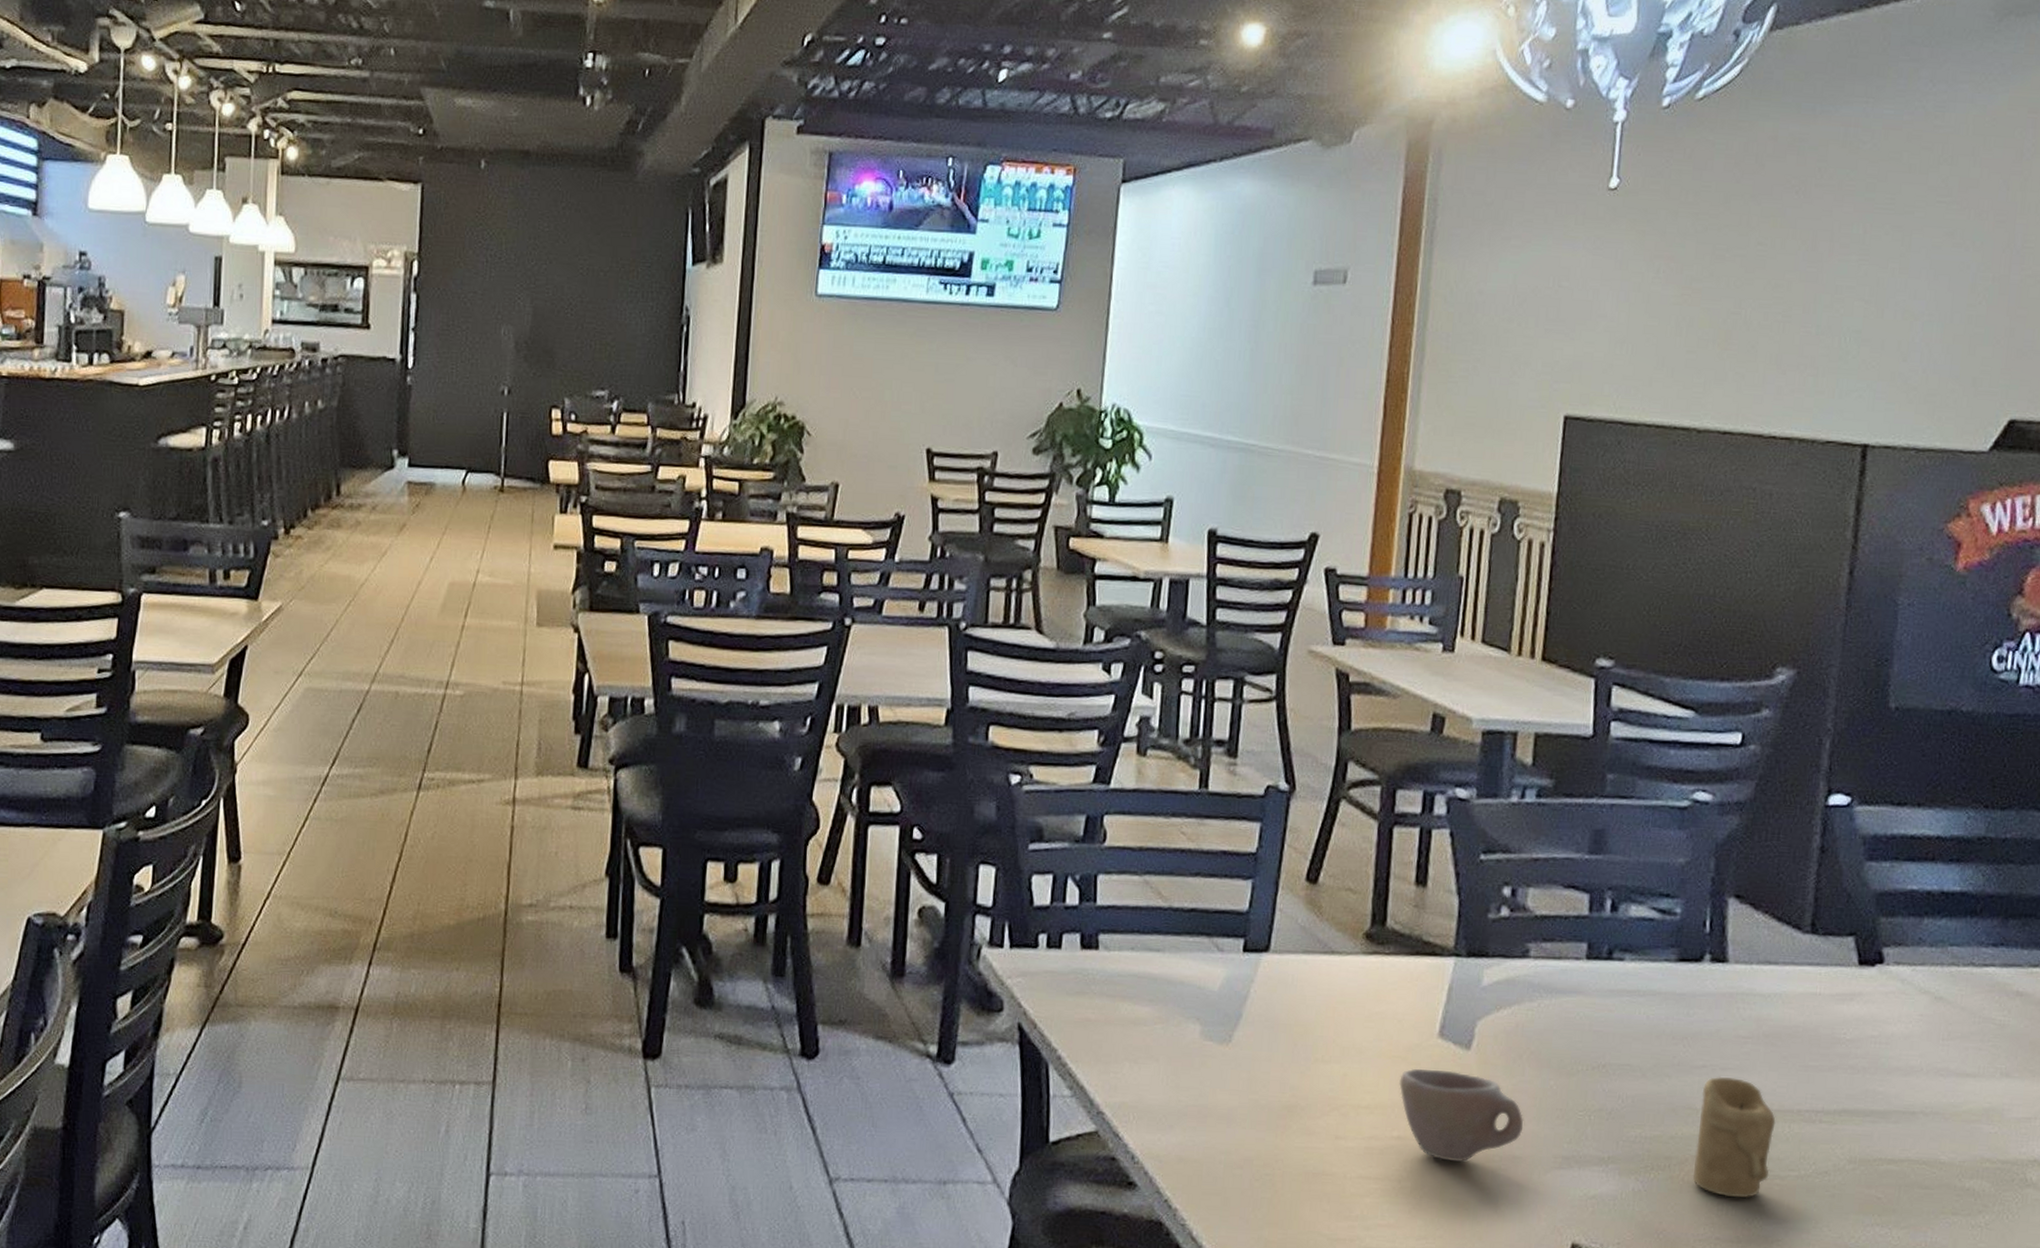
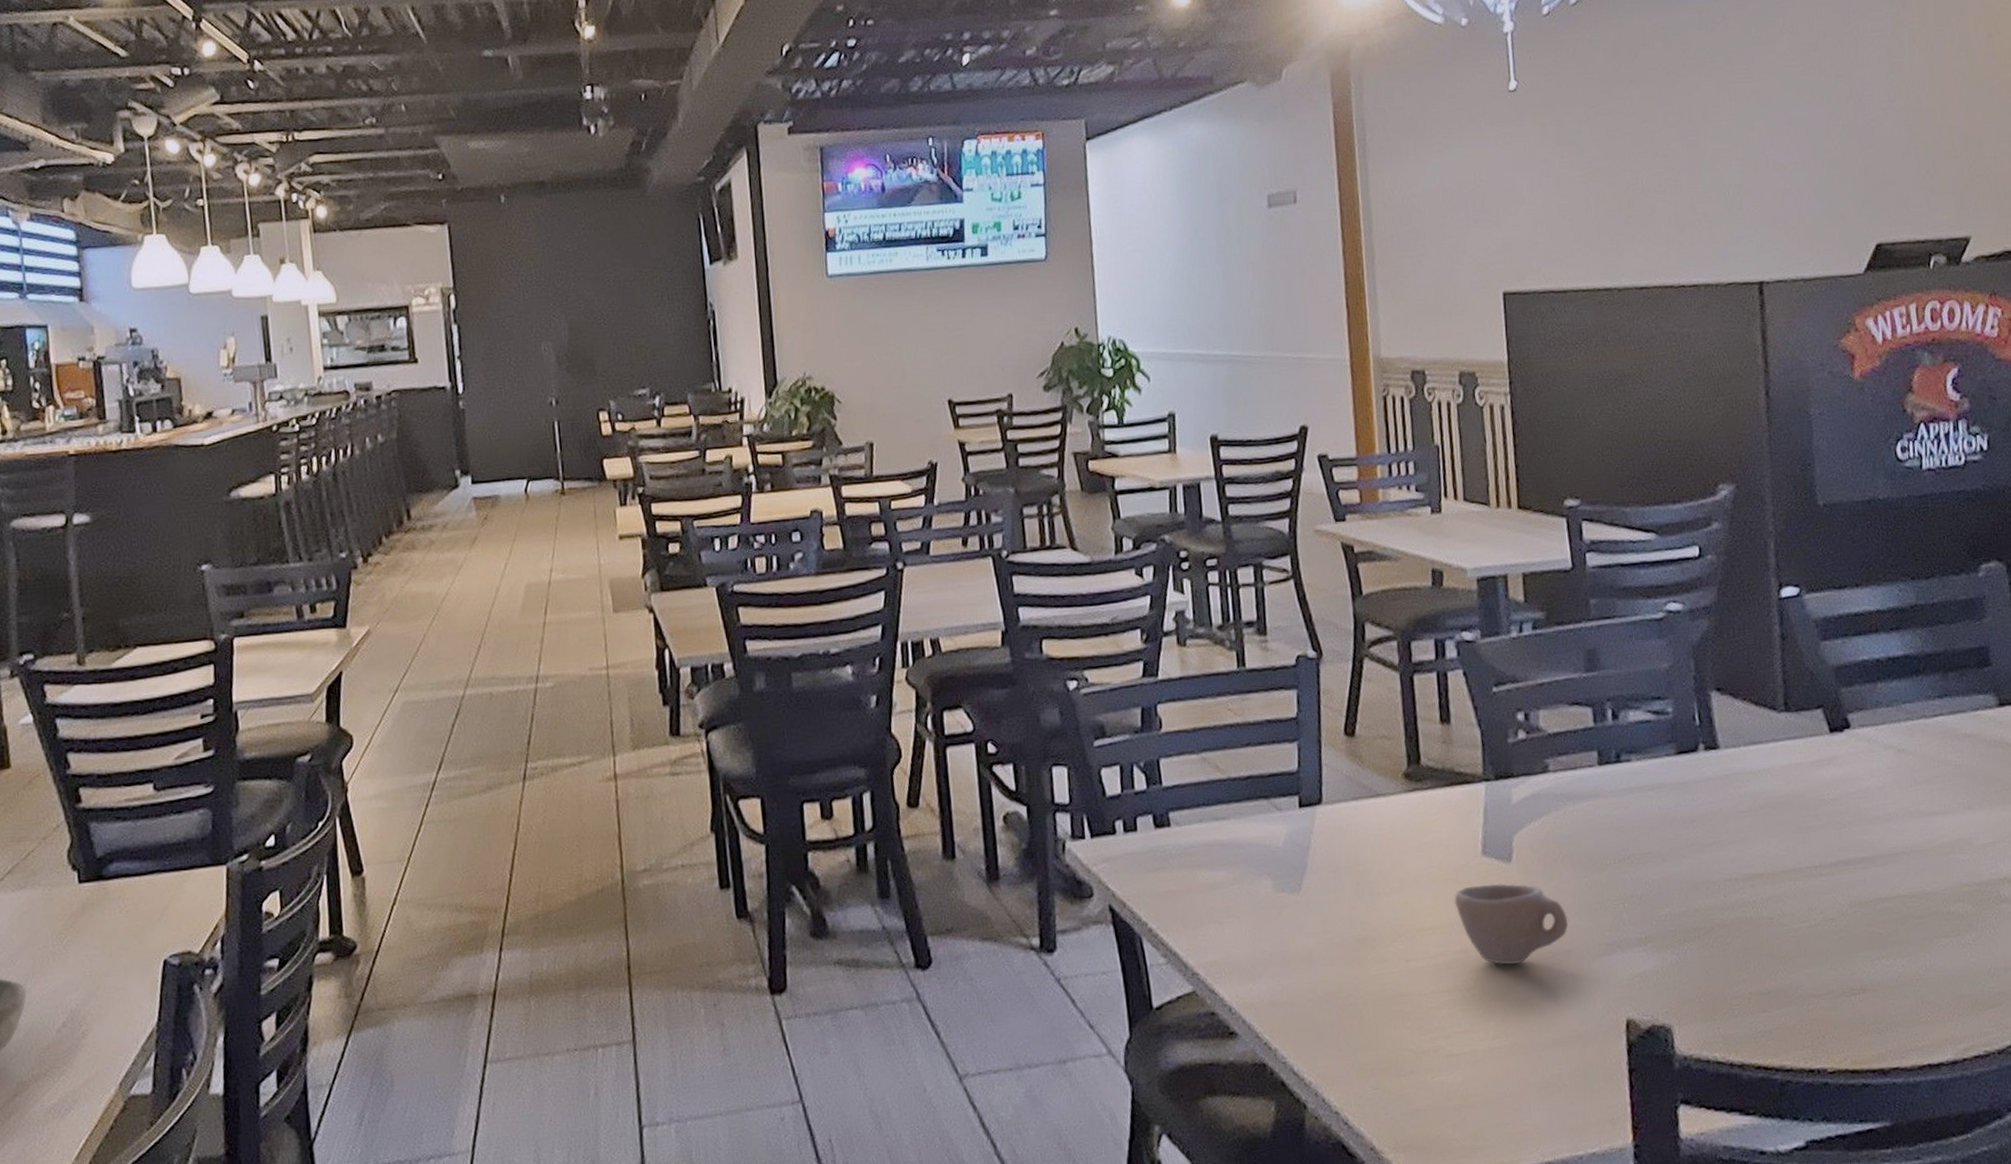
candle: present [1693,1076,1776,1199] -> none [1716,849,1785,955]

